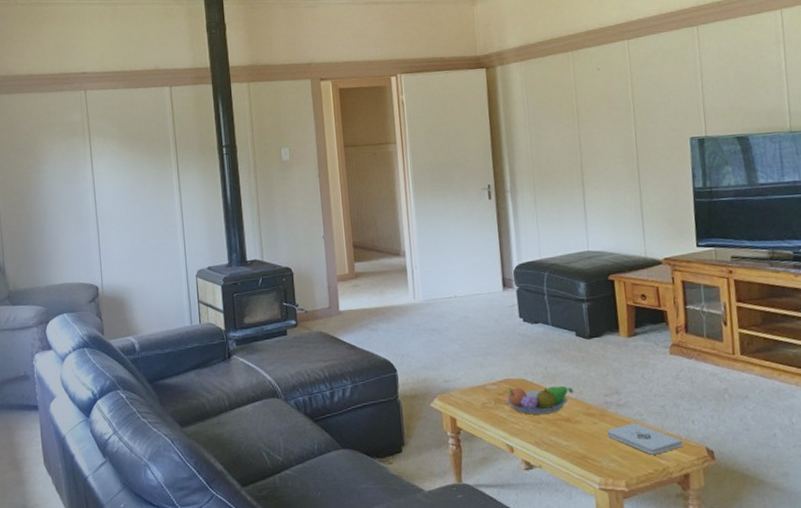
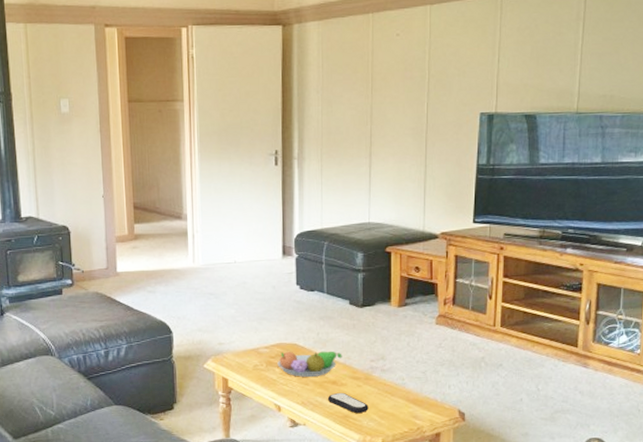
remote control: none [562,430,608,453] -> present [327,392,369,413]
notepad: present [607,423,683,455] -> none [370,386,438,416]

